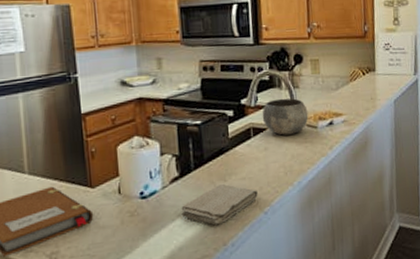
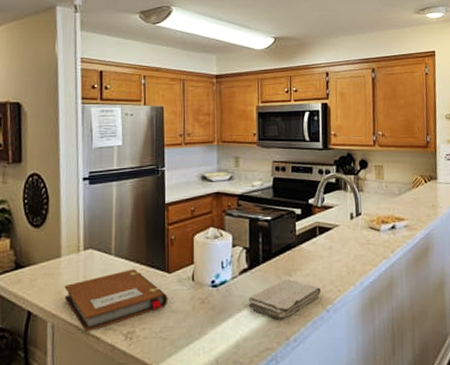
bowl: present [262,98,308,136] -> none [328,200,372,236]

